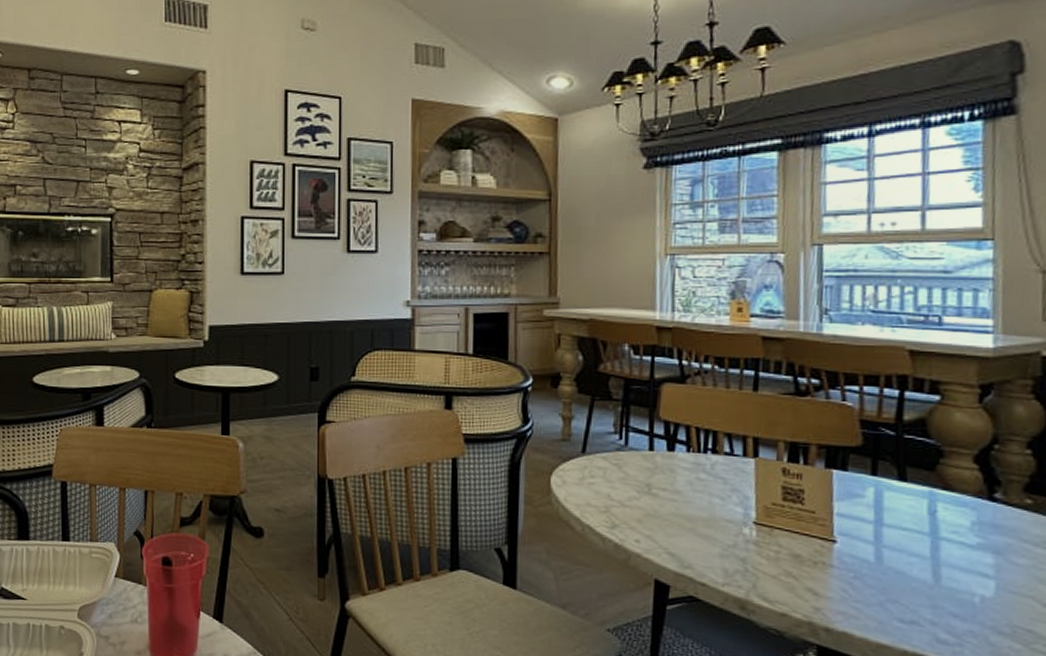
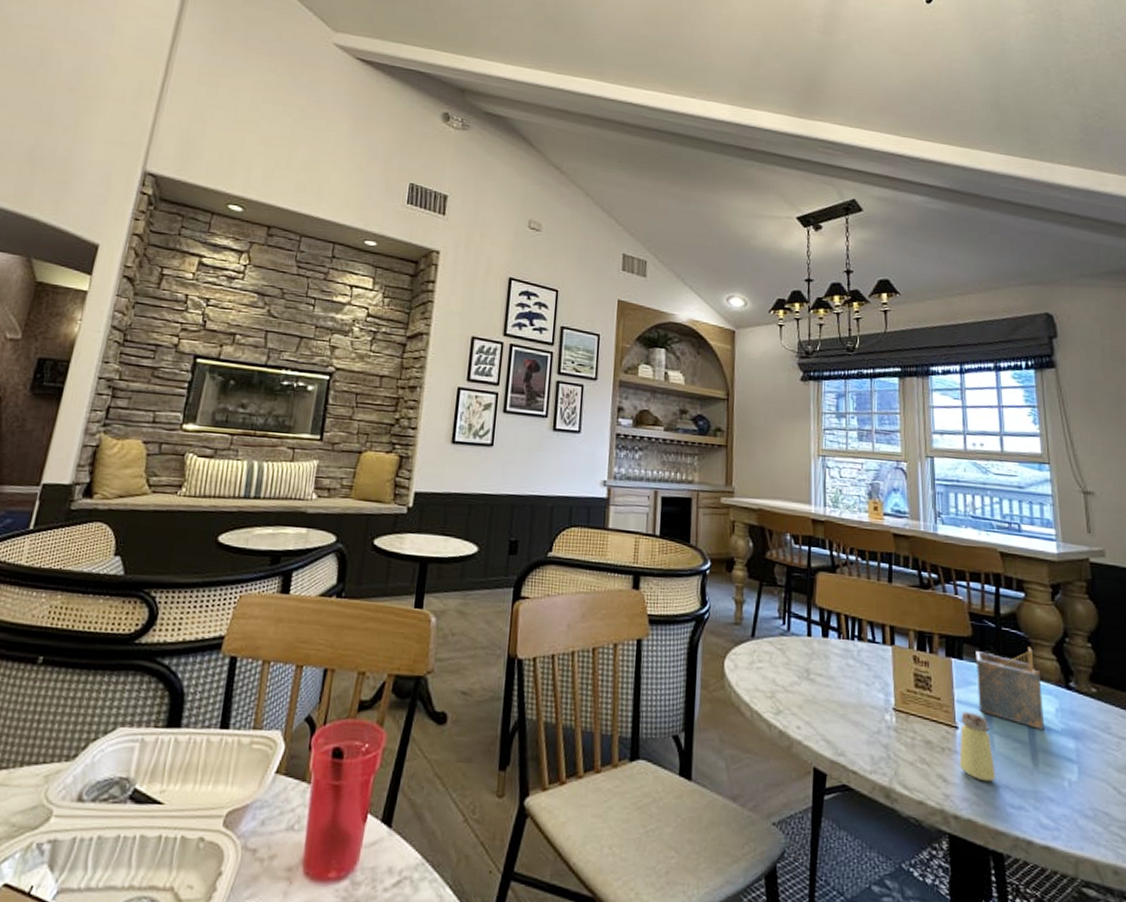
saltshaker: none [835,525,883,596] -> present [959,711,996,782]
napkin holder: none [865,455,955,545] -> present [975,646,1045,731]

